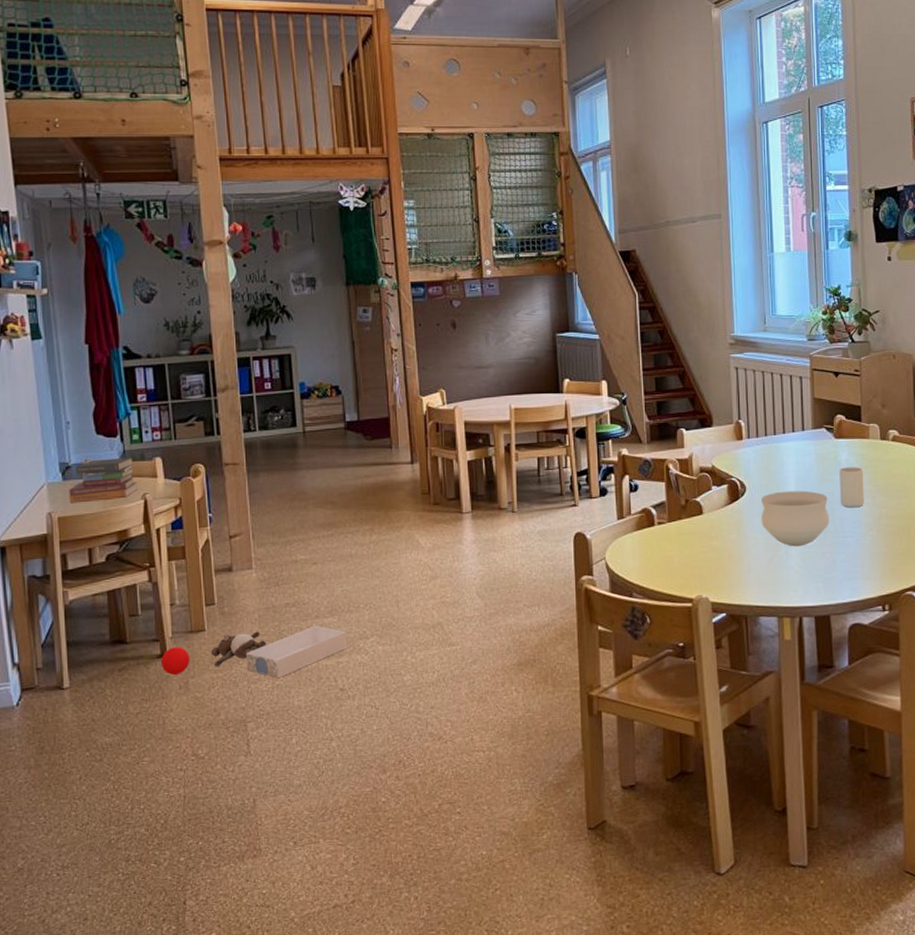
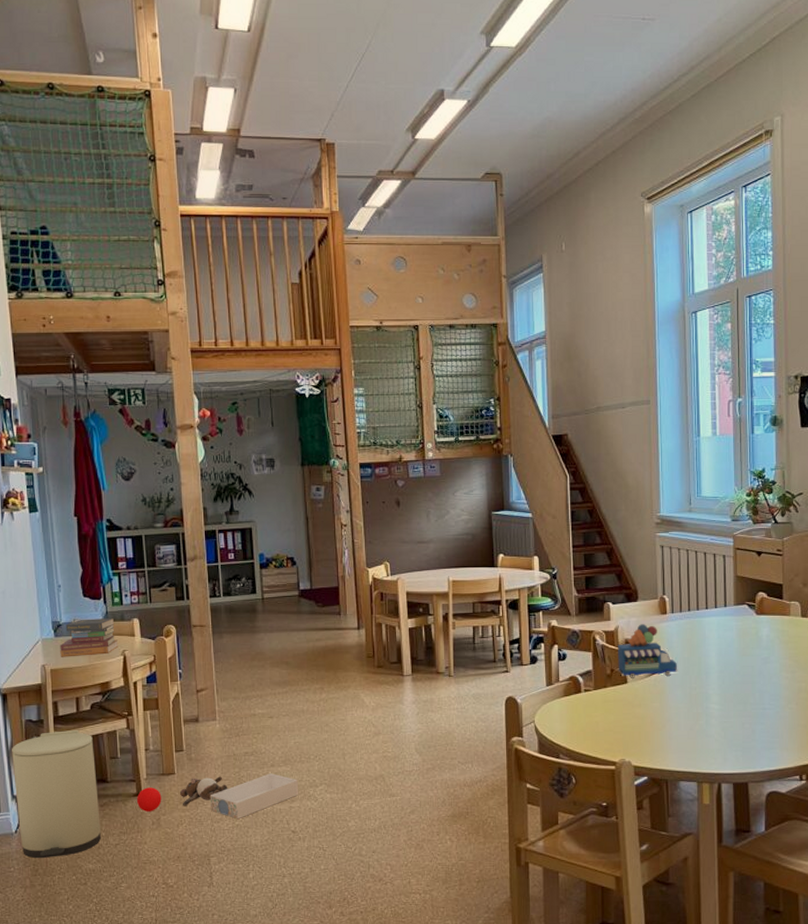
pedal bin: none [12,584,120,734] -> present [12,729,102,858]
toy truck: none [692,451,756,509] -> present [618,624,678,678]
bowl: present [760,490,829,547] -> none [683,664,749,717]
cup: present [839,467,864,508] -> none [760,642,784,682]

